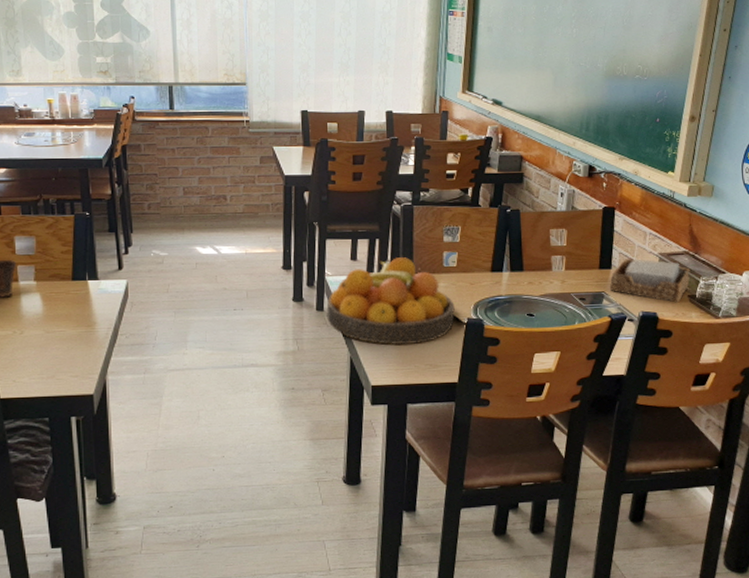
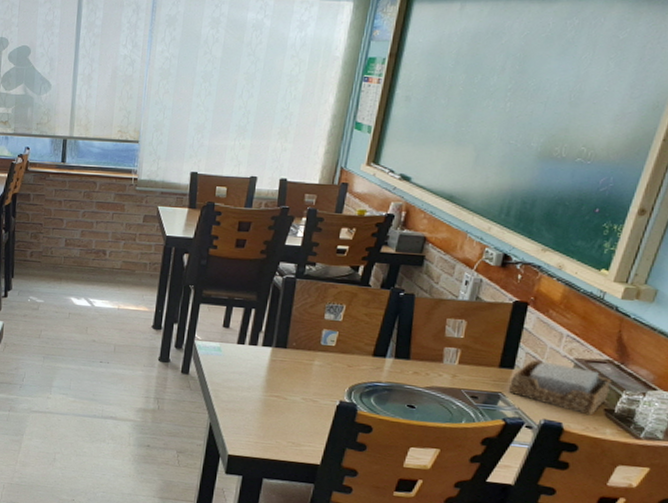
fruit bowl: present [326,257,455,345] -> none [191,330,328,420]

